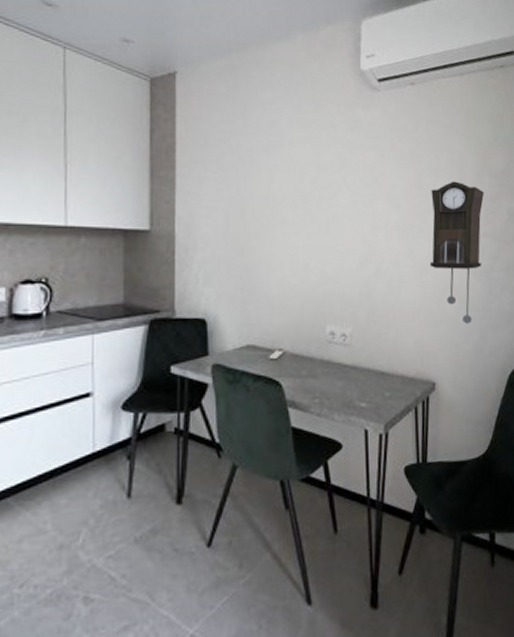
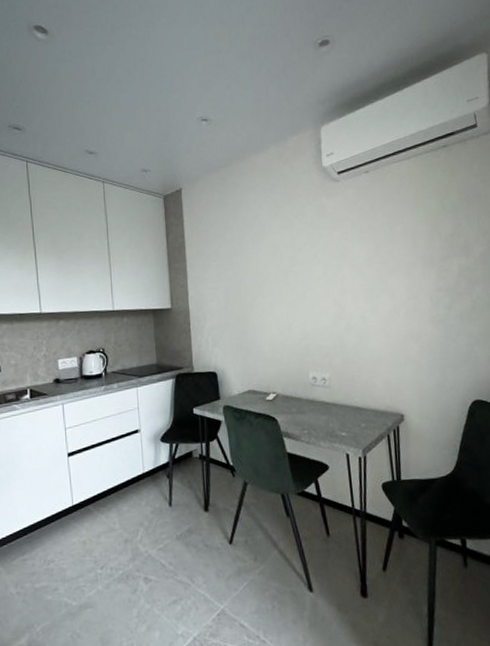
pendulum clock: present [429,181,484,324] -> none [389,247,437,365]

